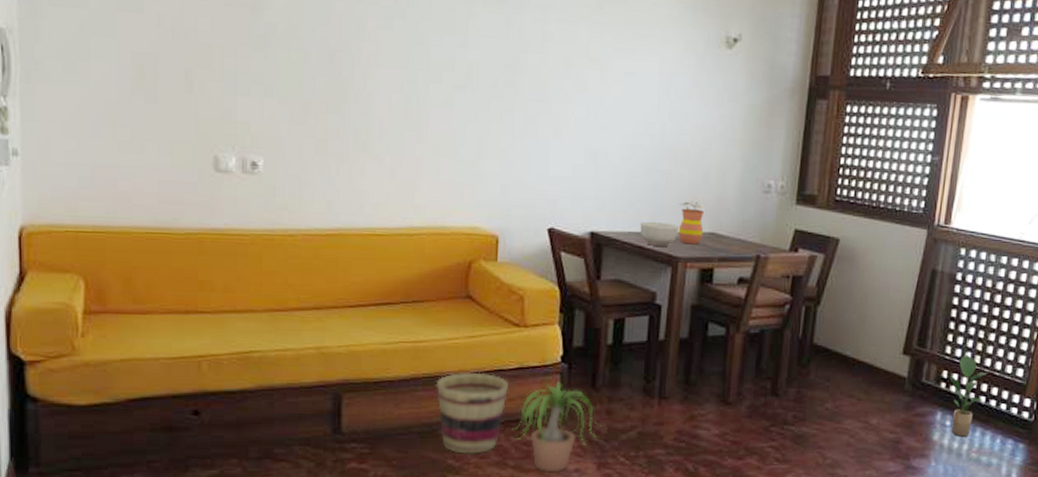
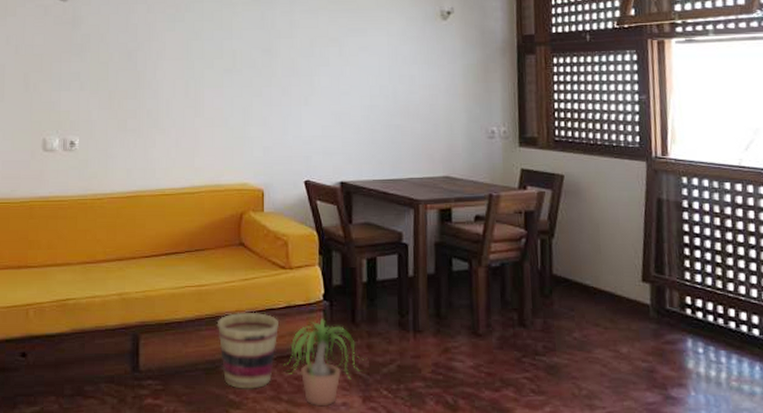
bowl: present [640,222,679,248] -> none [382,170,417,192]
flowerpot: present [678,197,707,245] -> none [414,146,439,188]
potted plant: present [948,355,988,437] -> none [692,280,733,364]

